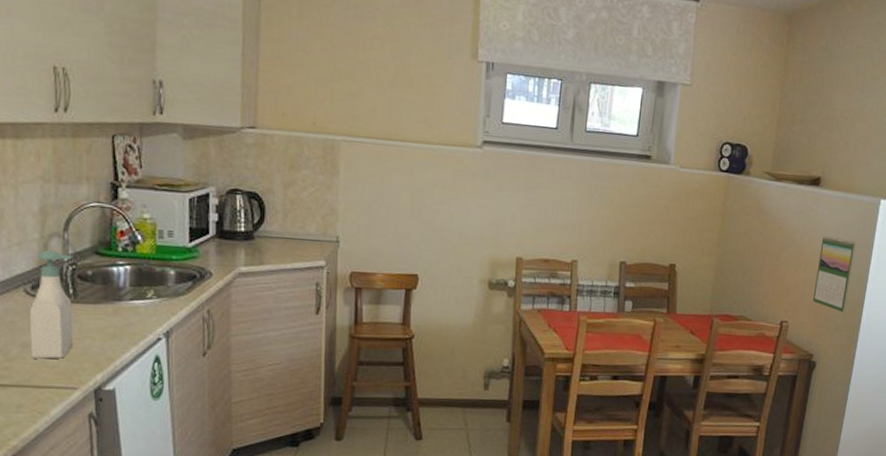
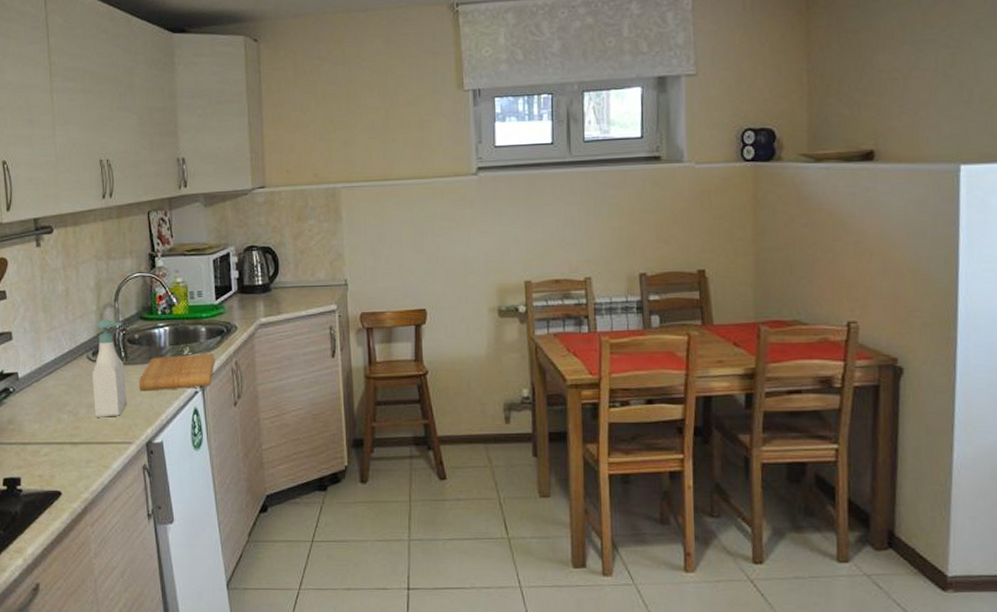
cutting board: none [89,297,184,334] -> present [139,354,215,392]
calendar: present [812,236,856,313] -> none [886,216,935,305]

